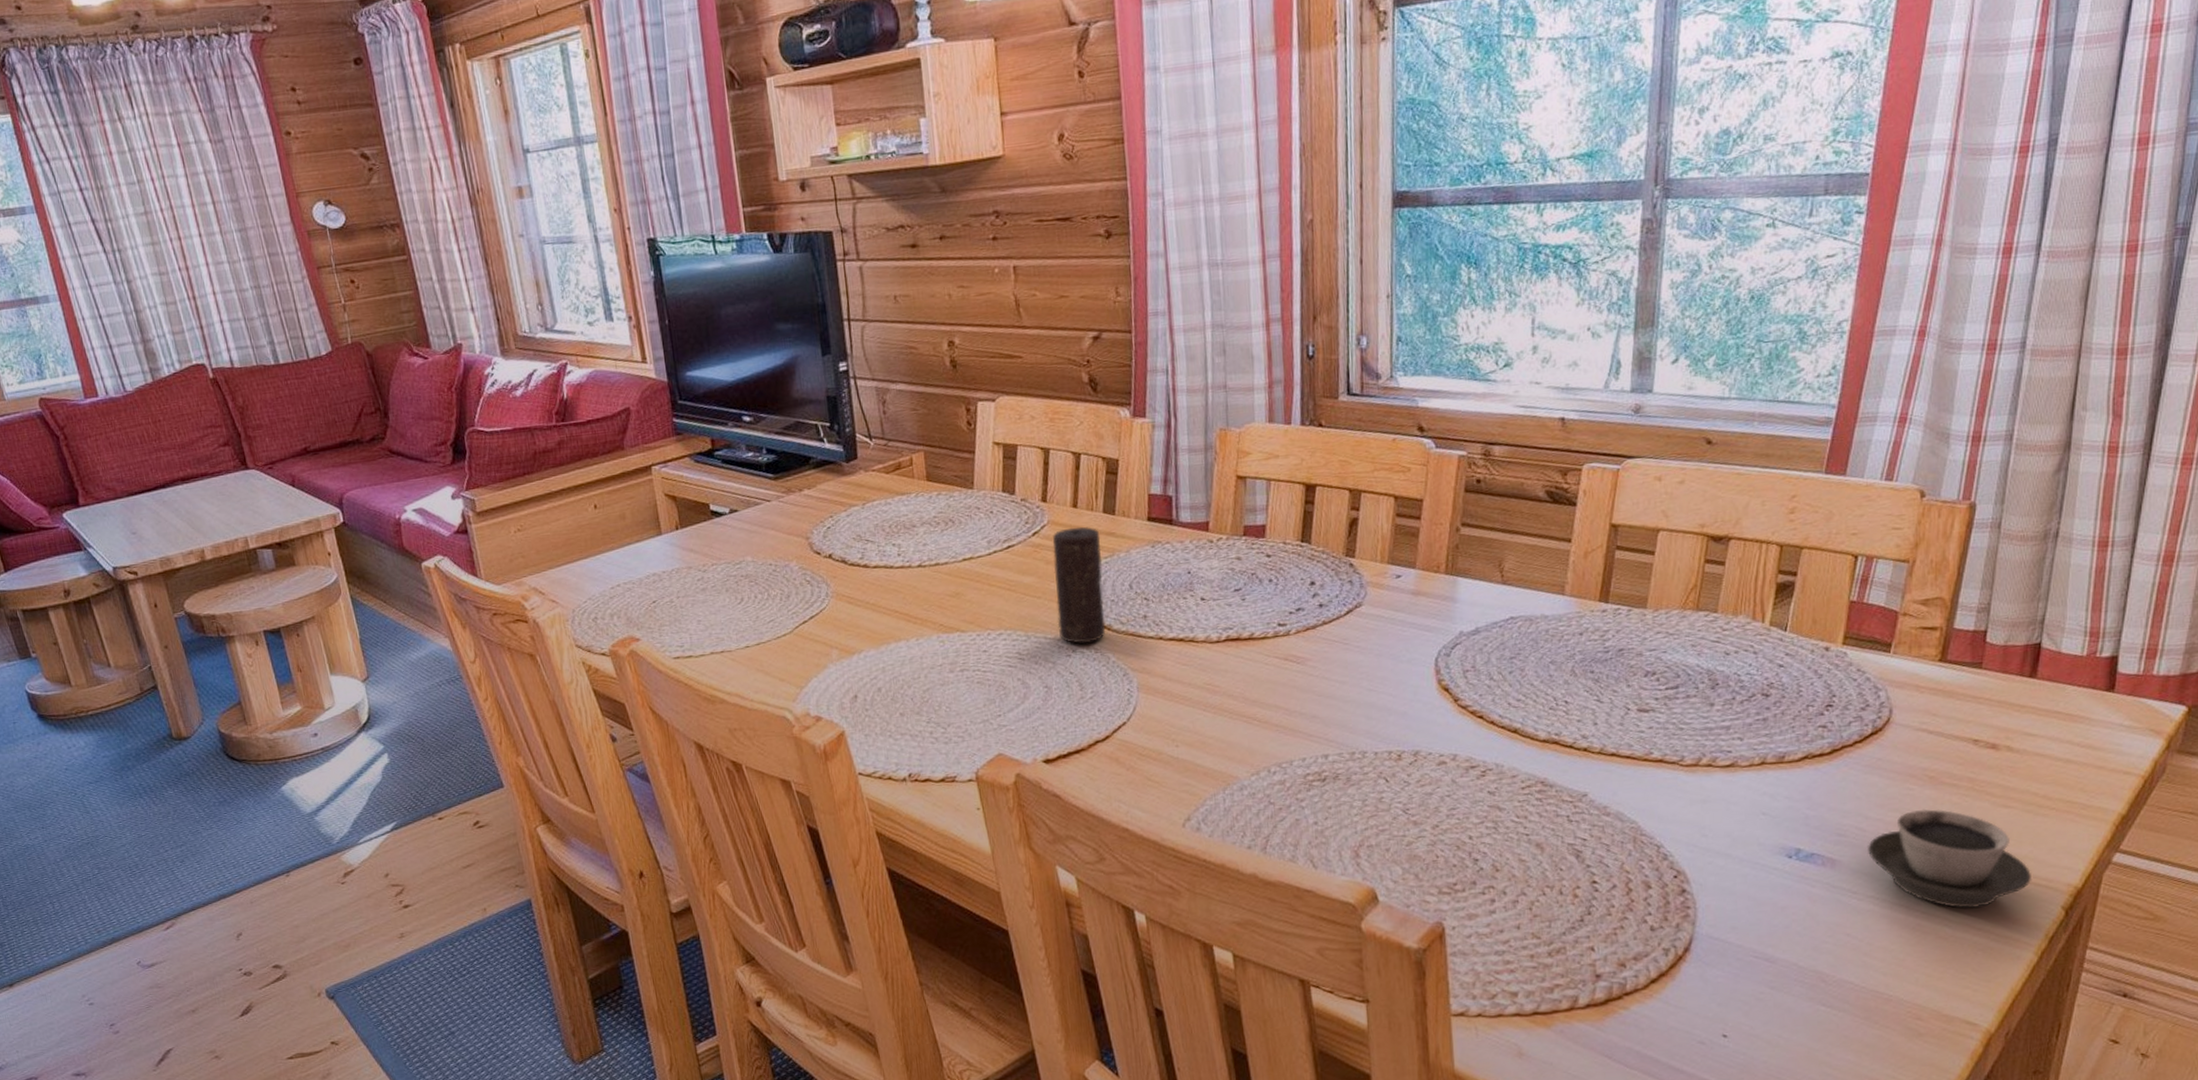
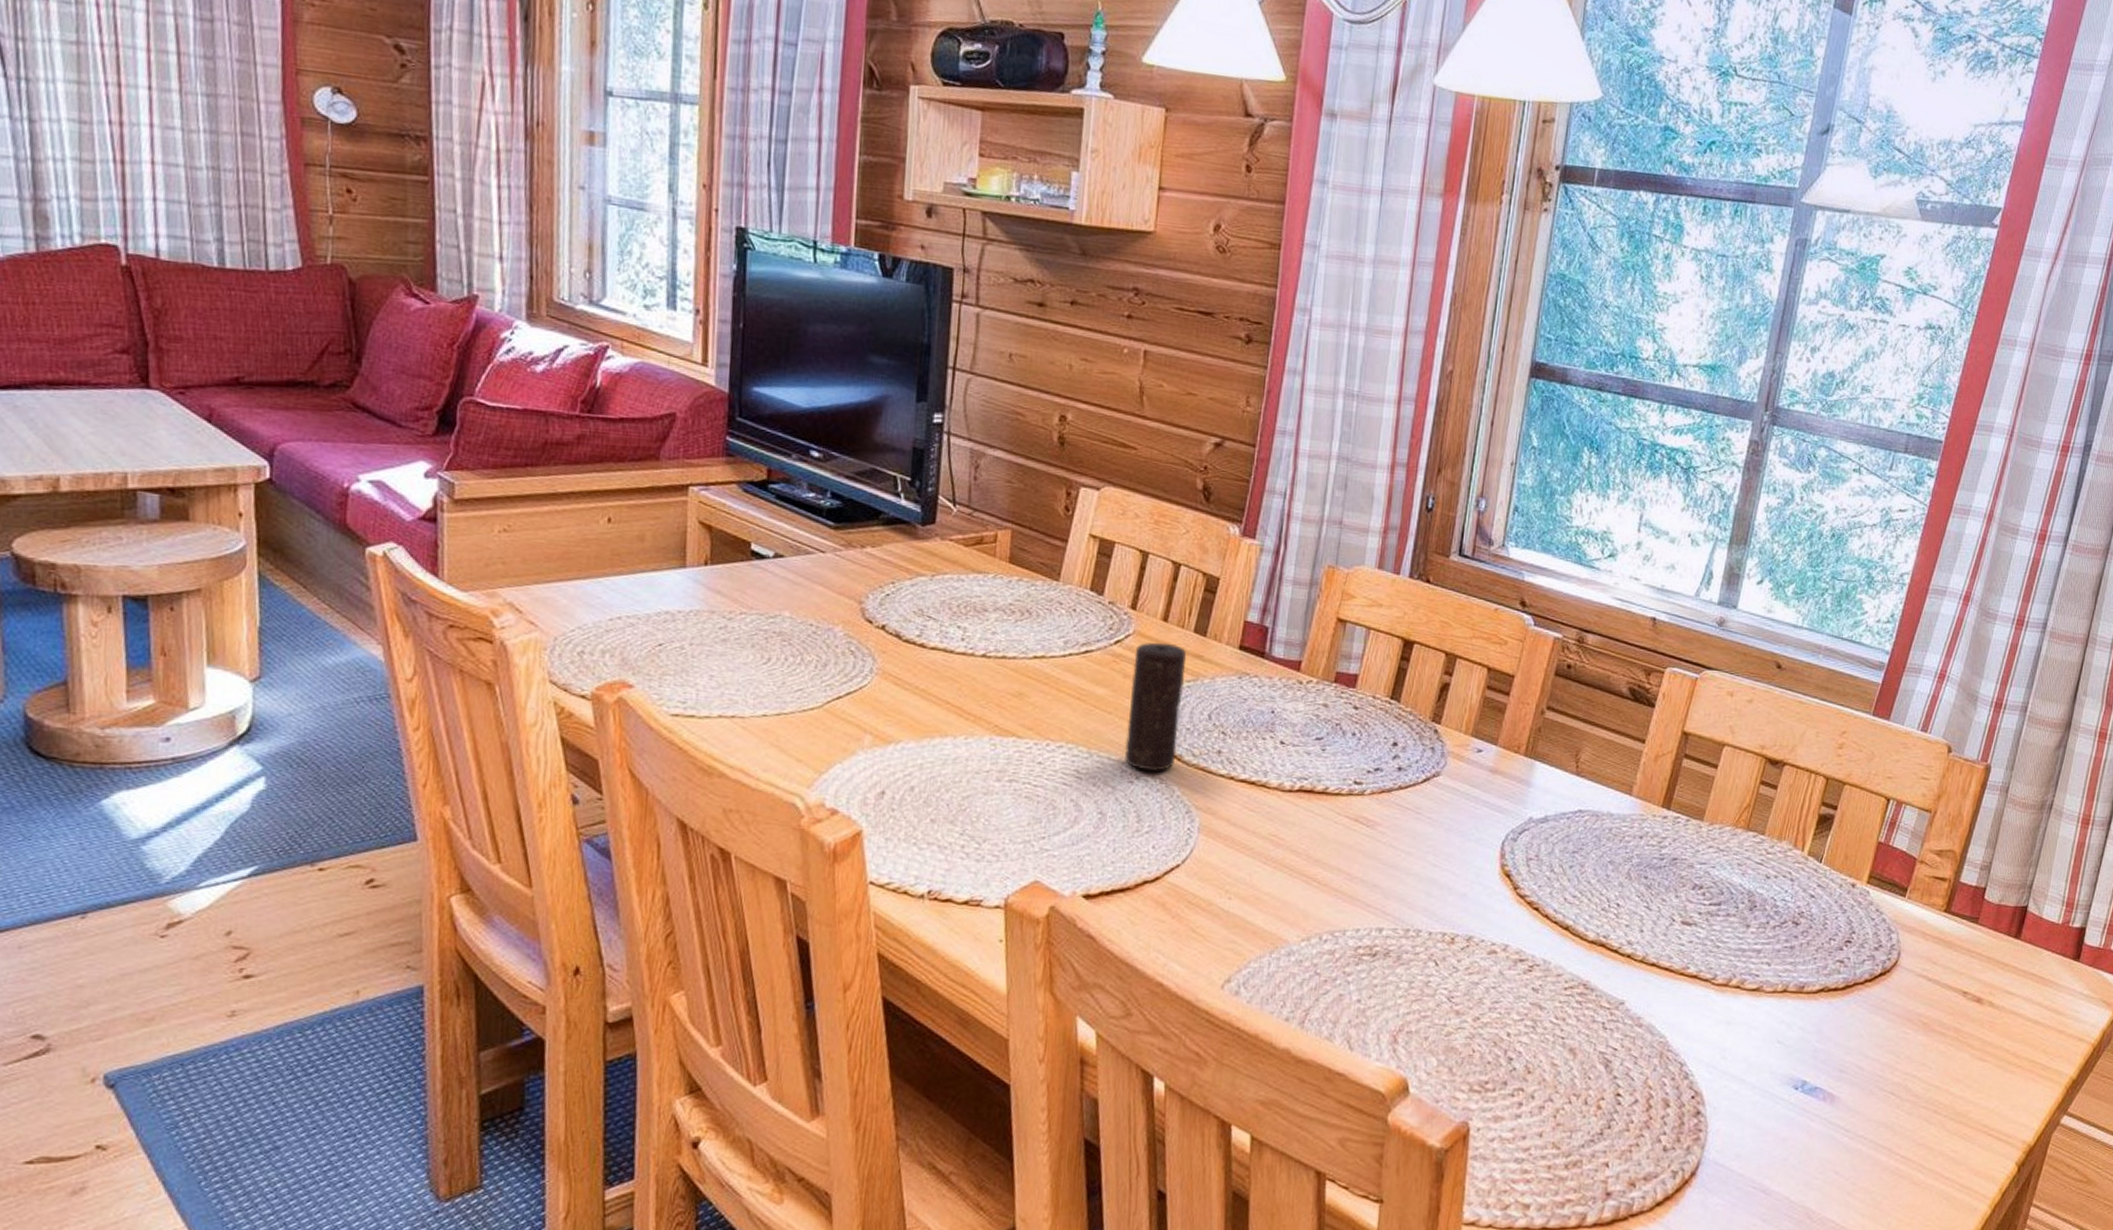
cup: present [1867,808,2033,909] -> none [1863,1054,1995,1157]

